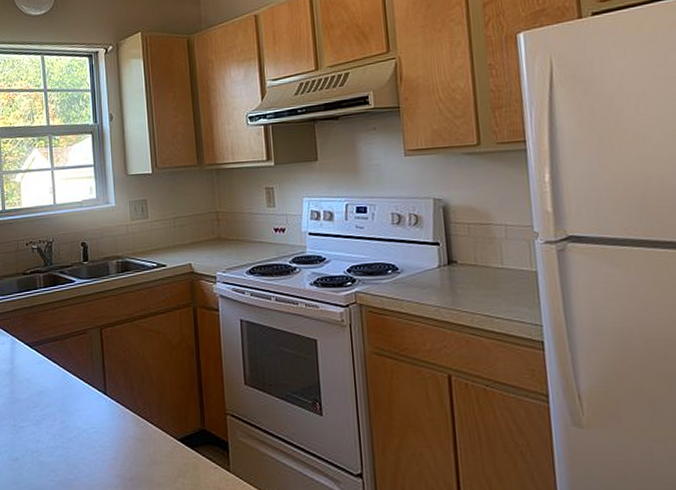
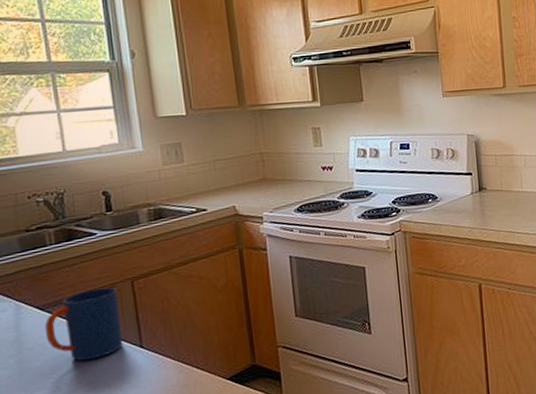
mug: none [32,332,91,400] -> present [45,287,124,361]

